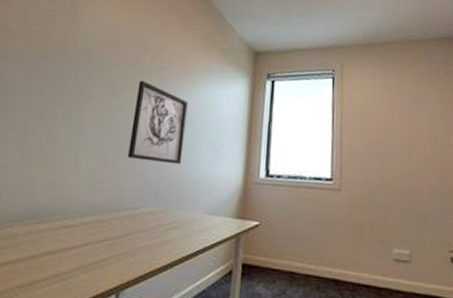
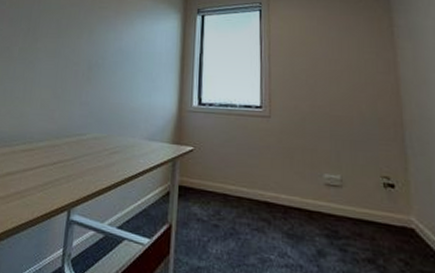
wall art: present [128,80,188,165] -> none [75,20,126,95]

